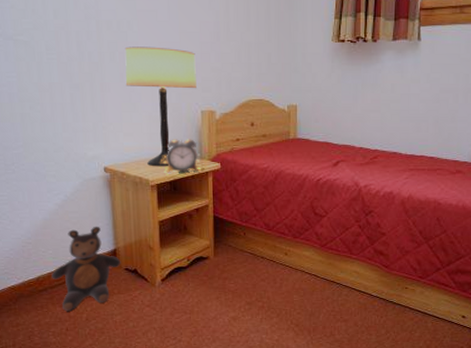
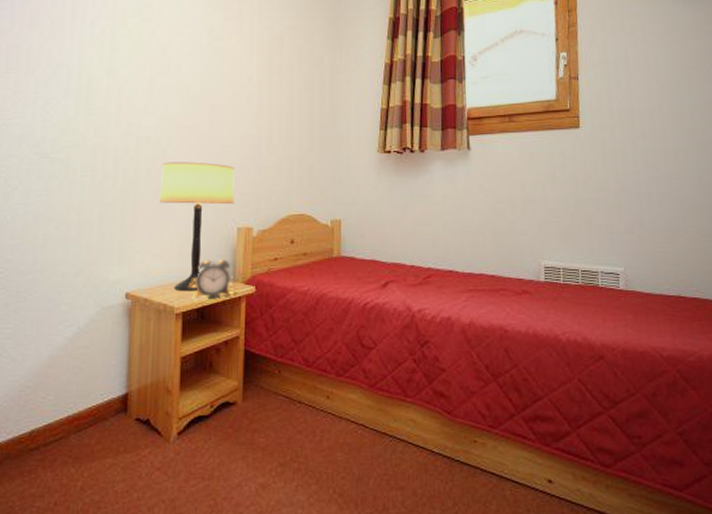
teddy bear: present [51,226,121,311] -> none [47,364,132,477]

